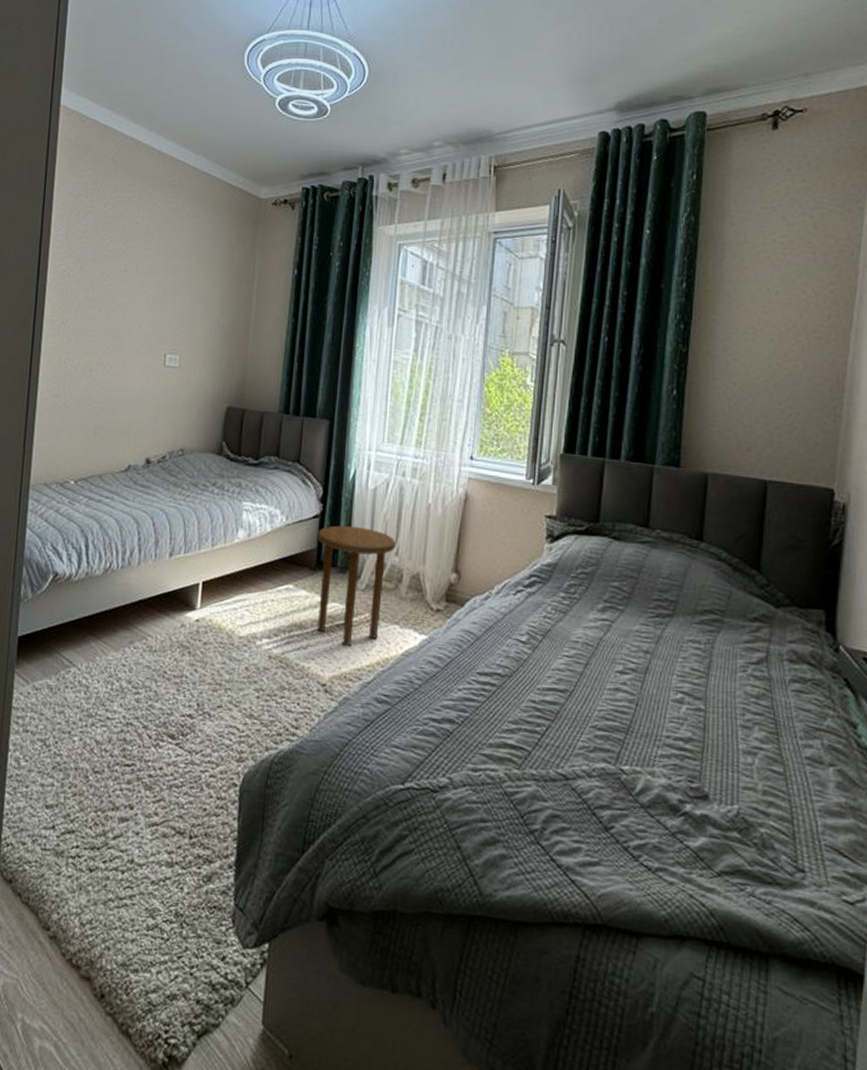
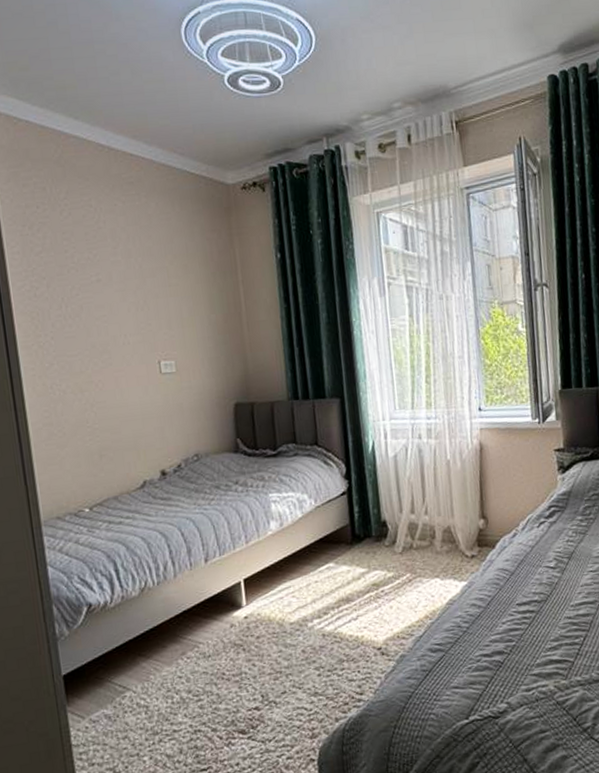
side table: present [316,525,396,647] -> none [347,494,424,609]

